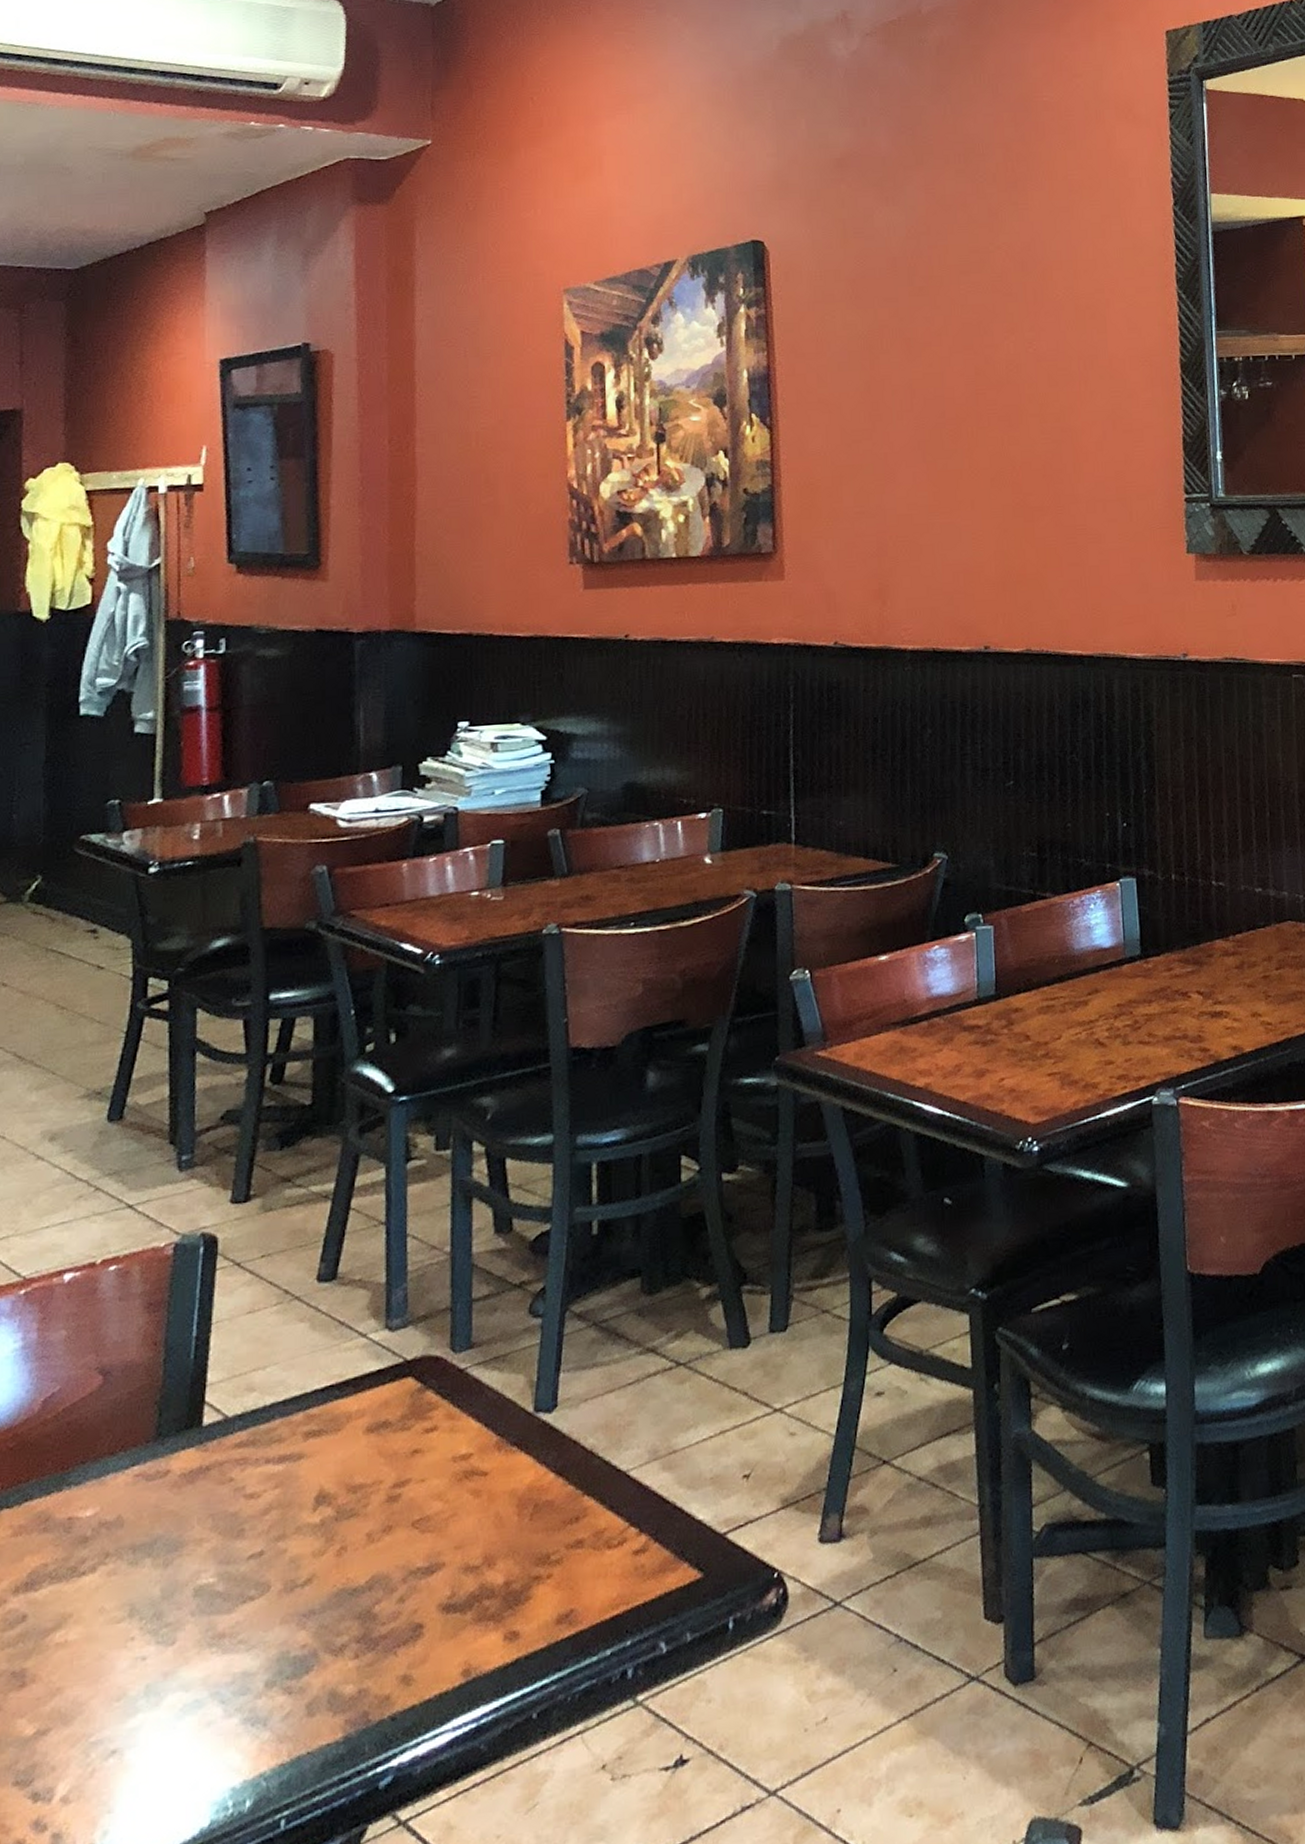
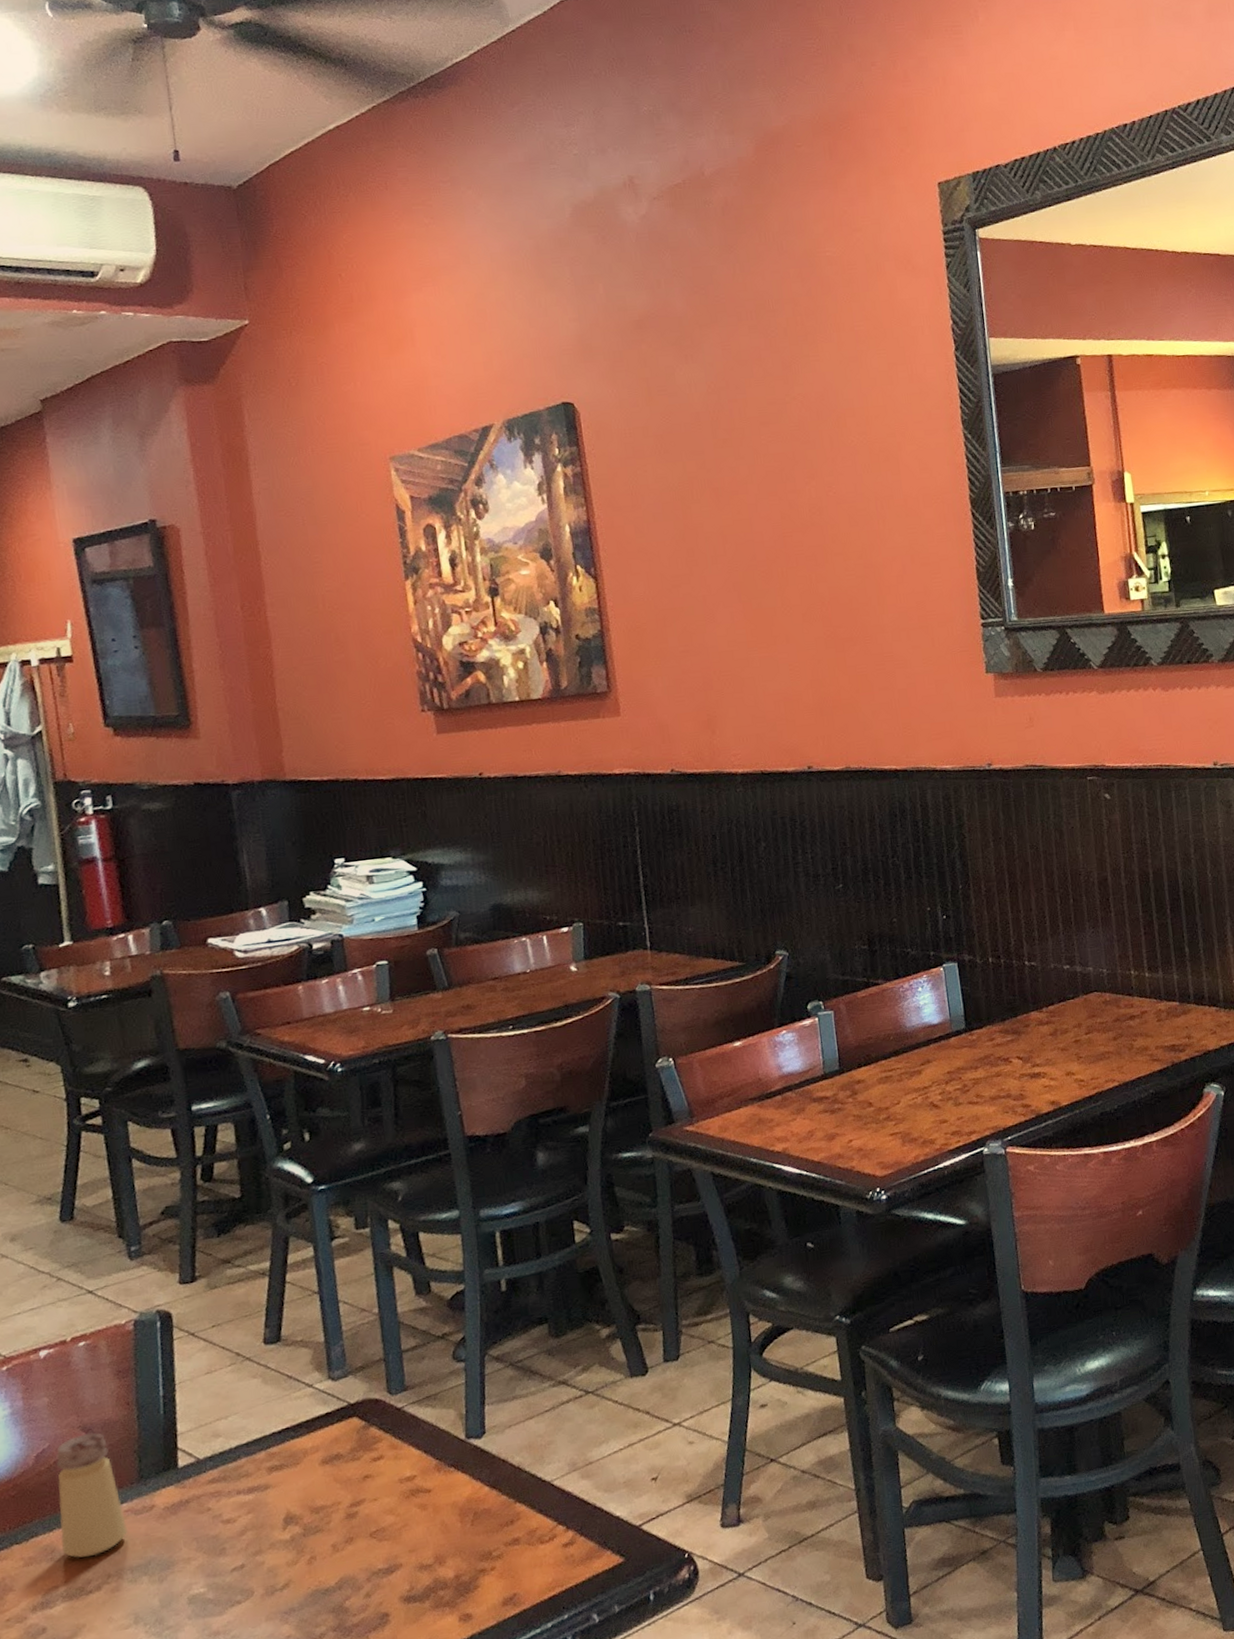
saltshaker: none [57,1376,135,1530] -> present [56,1433,127,1558]

